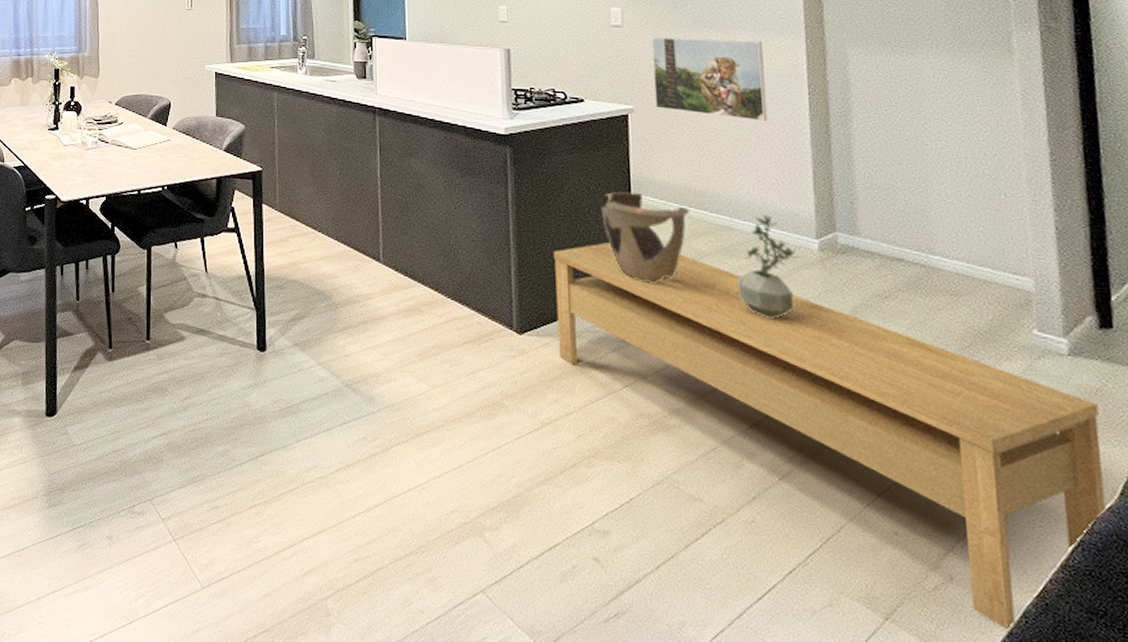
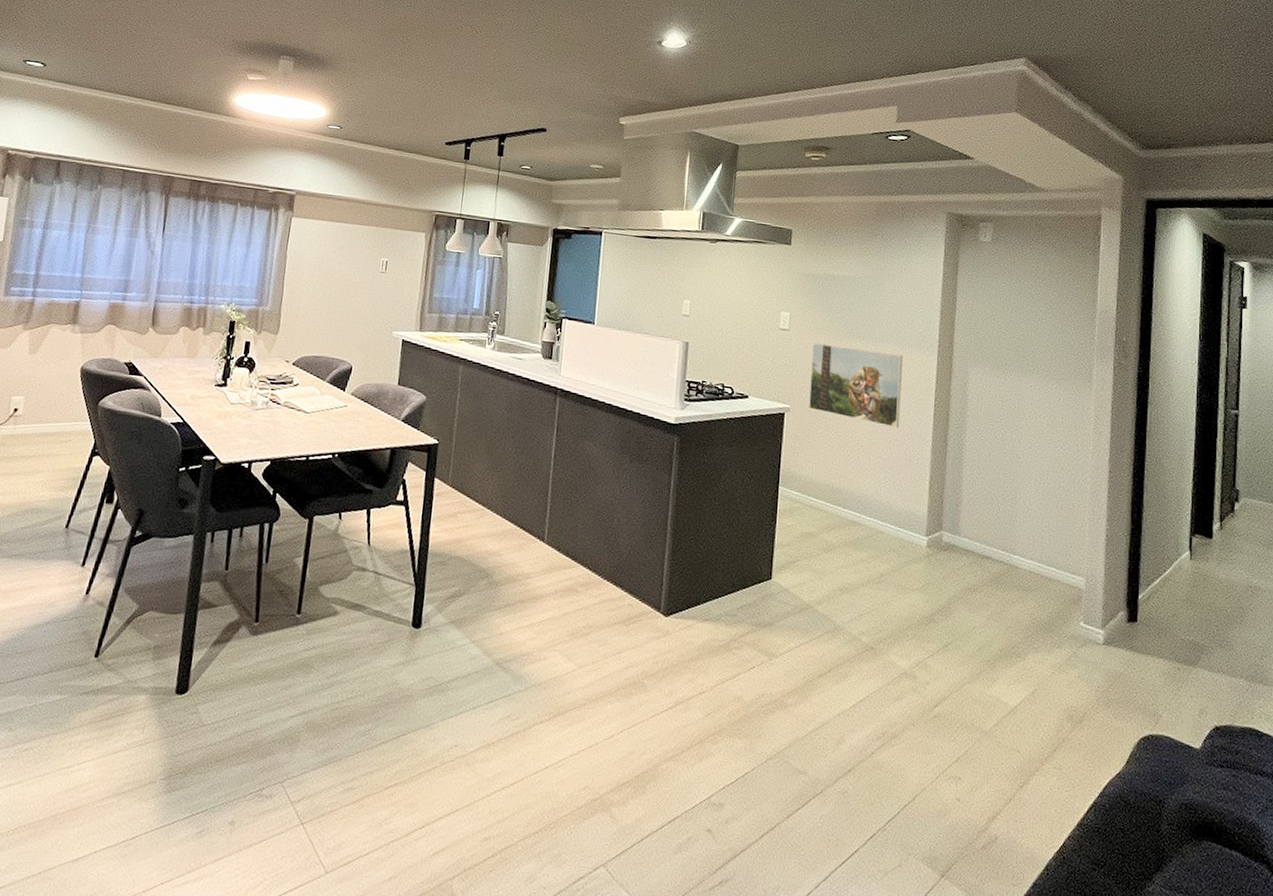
coffee table: present [553,243,1107,631] -> none [698,532,1119,882]
decorative bowl: present [601,191,689,283] -> none [751,484,826,572]
potted plant: present [737,214,800,320] -> none [857,512,911,608]

